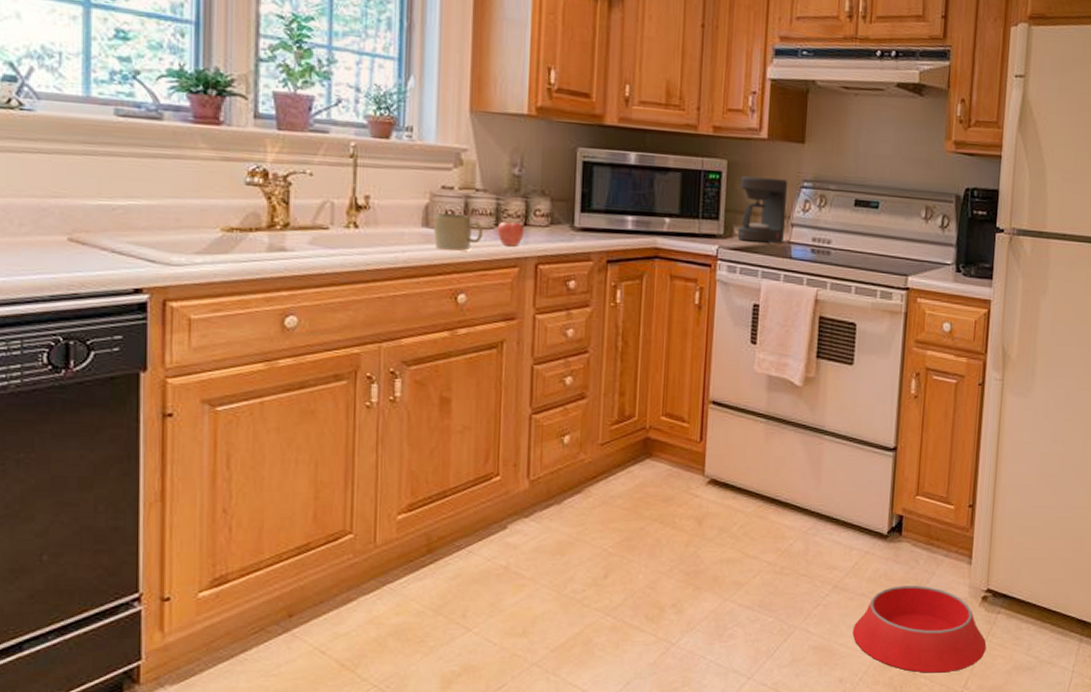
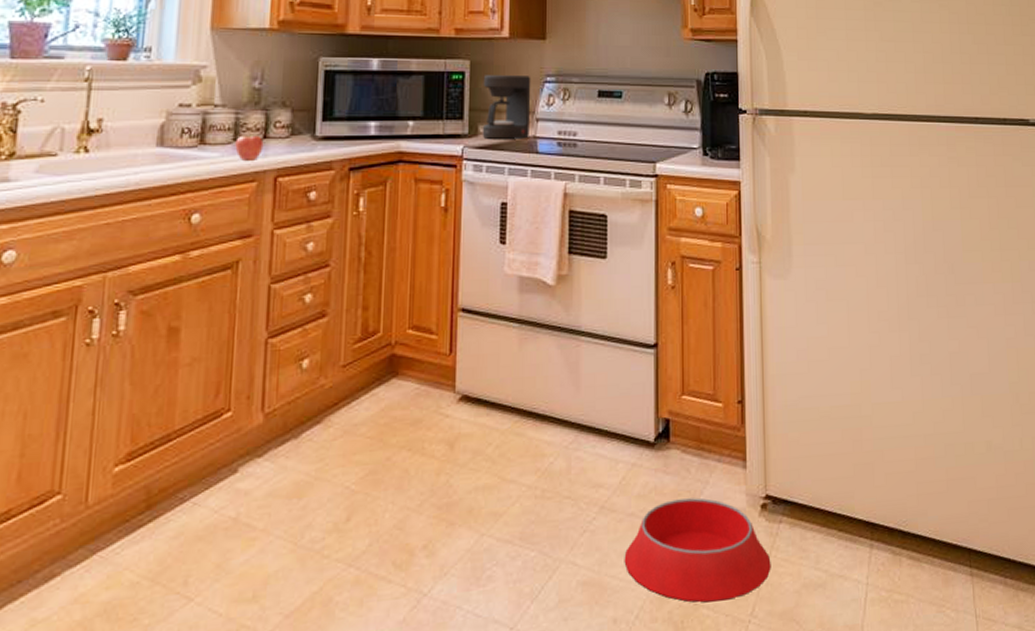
mug: present [433,213,484,252] -> none [168,131,221,170]

